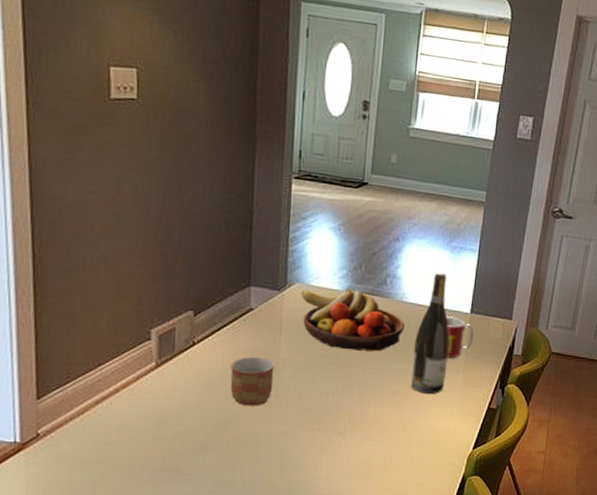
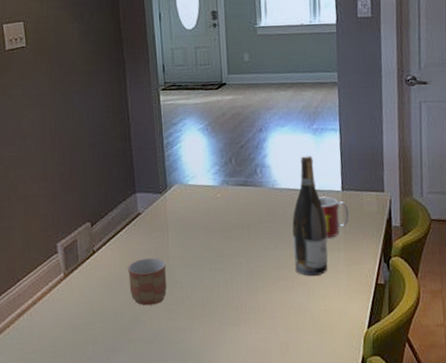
fruit bowl: present [301,289,406,352] -> none [180,183,281,242]

